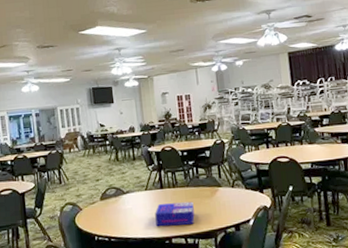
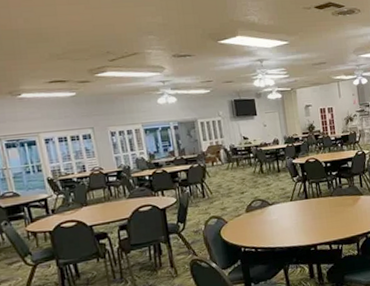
board game: present [155,201,195,227] -> none [300,210,338,236]

